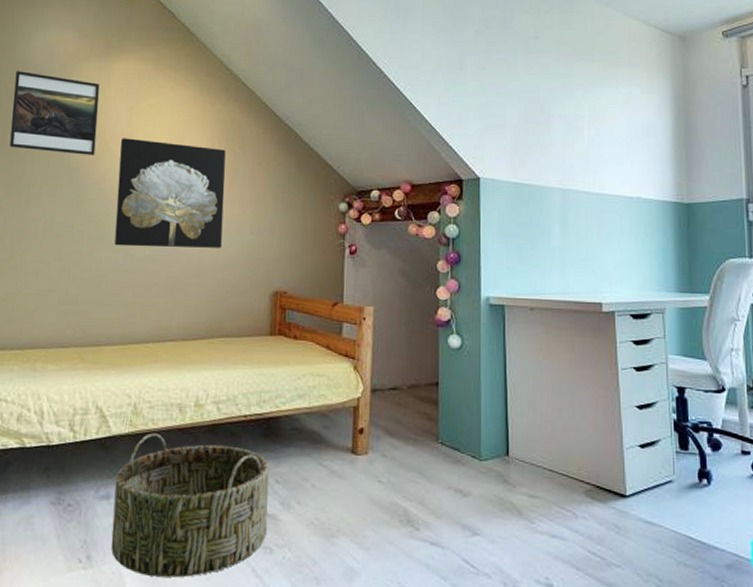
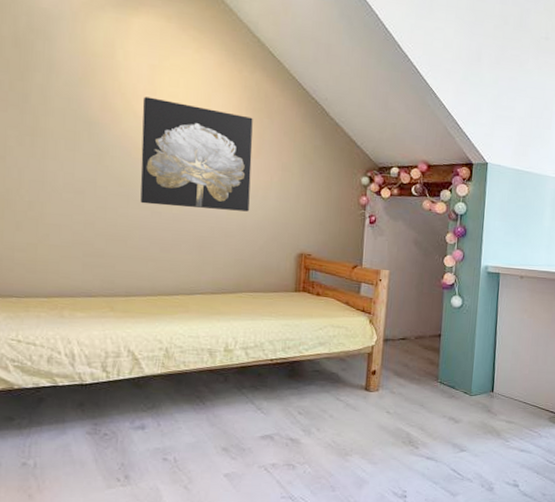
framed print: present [9,71,100,155] -> none [18,13,118,112]
basket: present [111,432,270,578] -> none [147,373,293,490]

